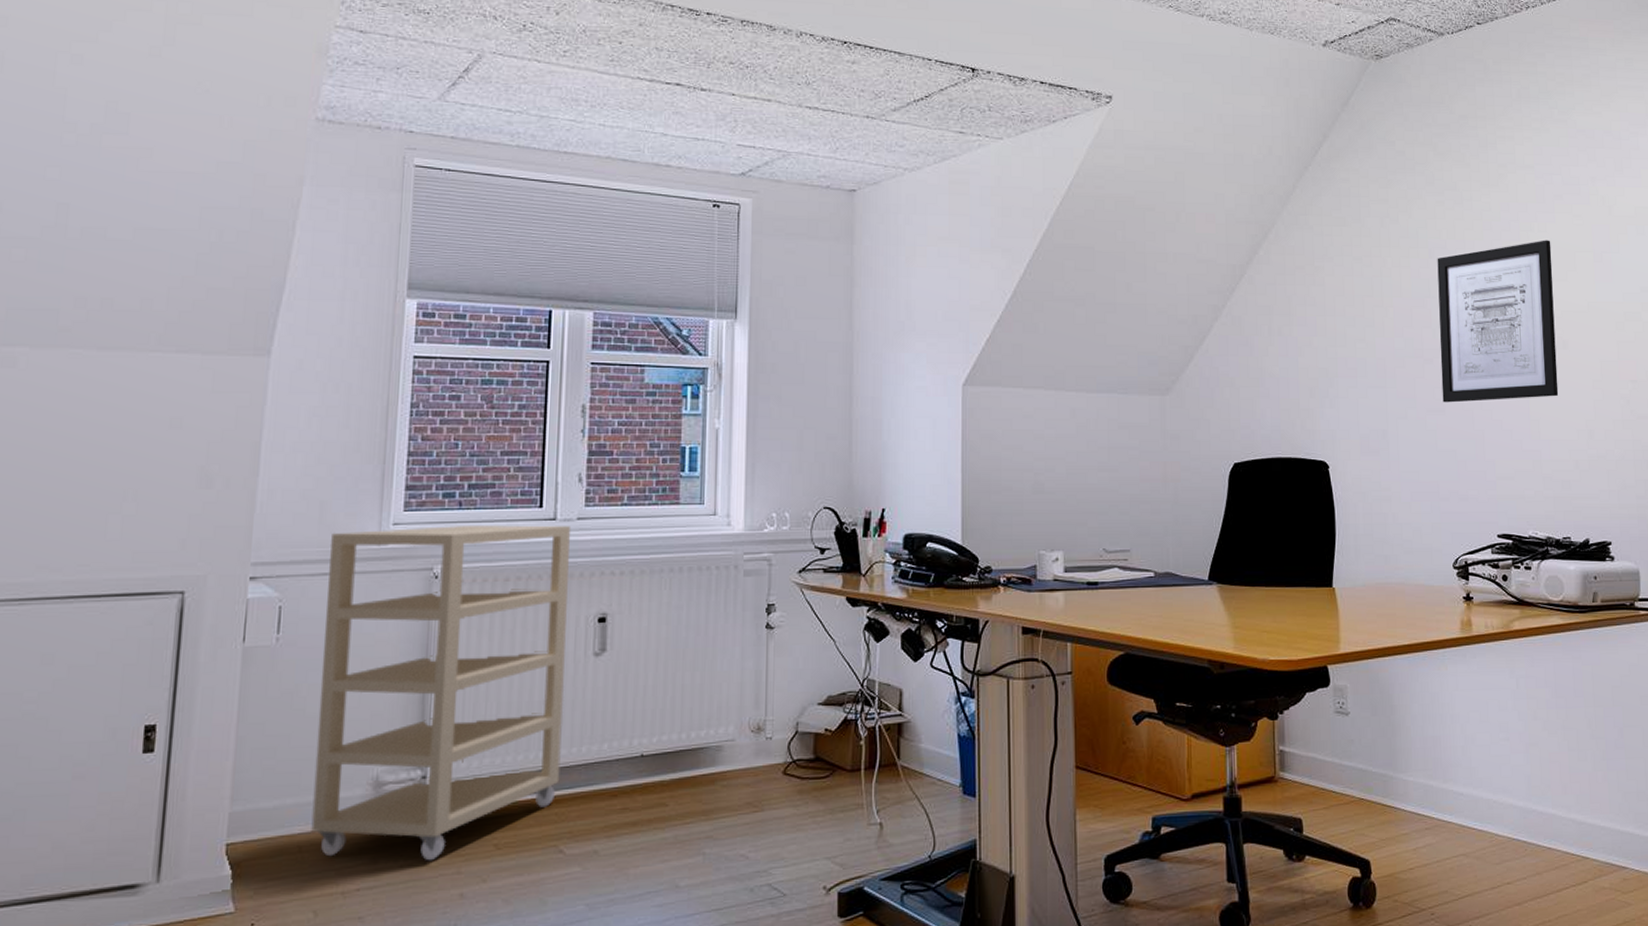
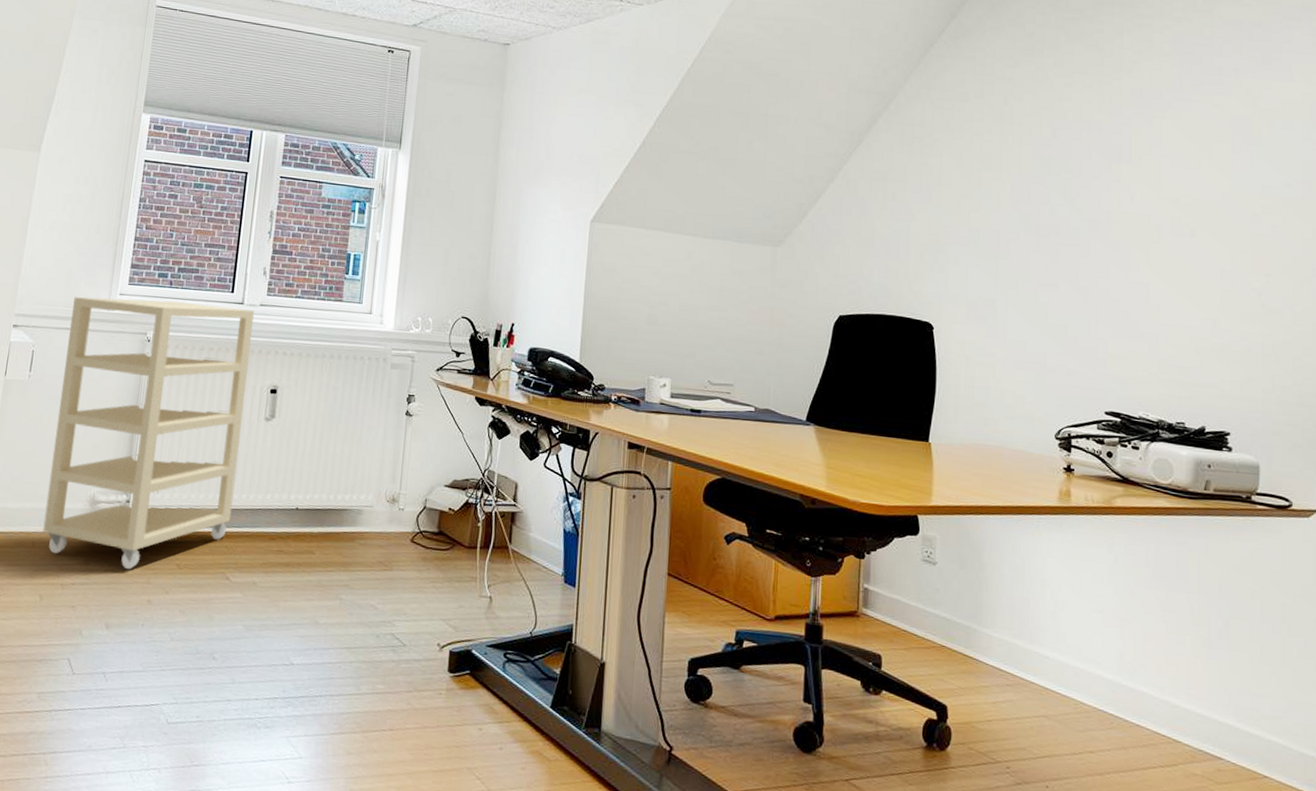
wall art: present [1437,240,1559,403] -> none [1056,127,1185,283]

